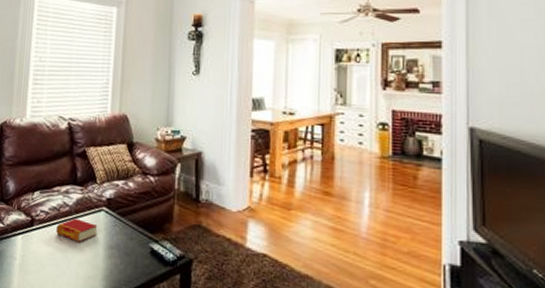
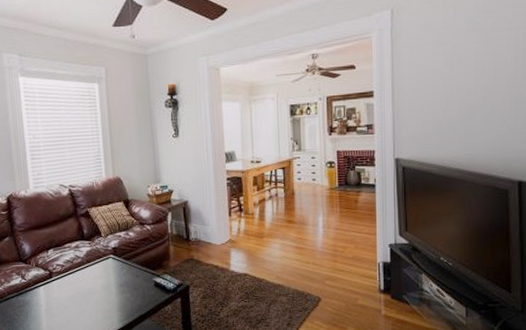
book: present [56,218,98,242] -> none [72,267,108,285]

